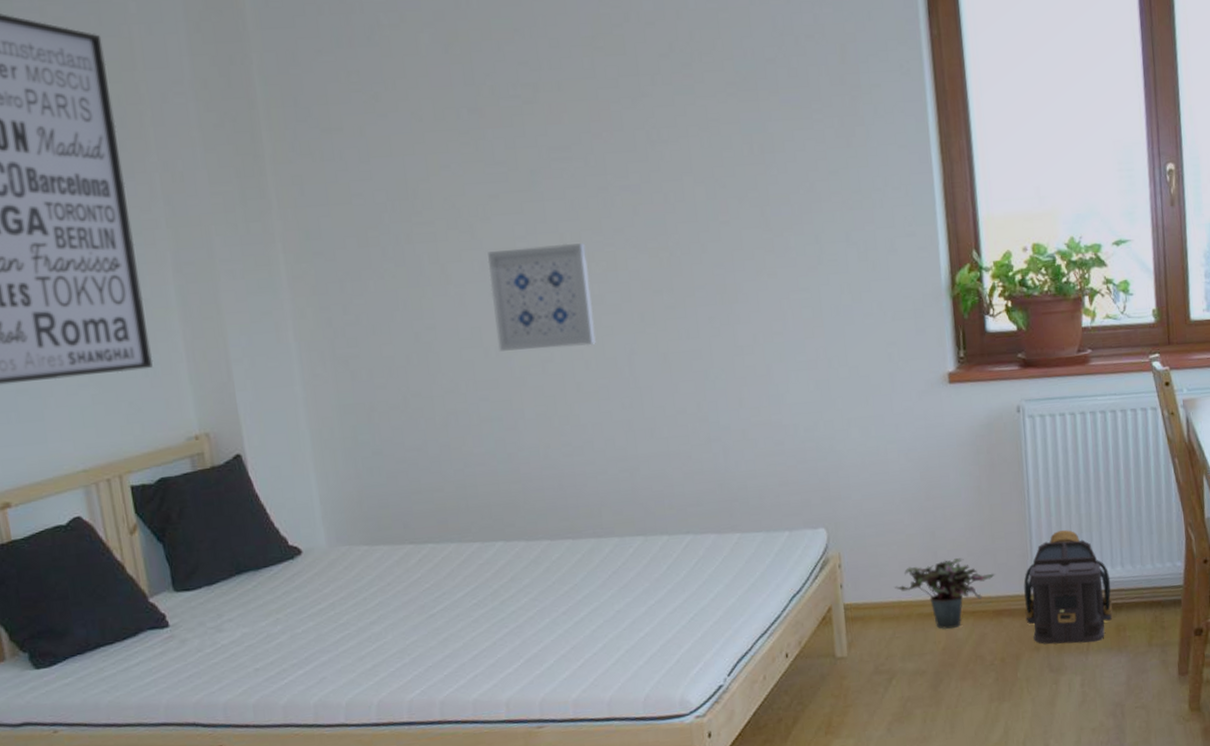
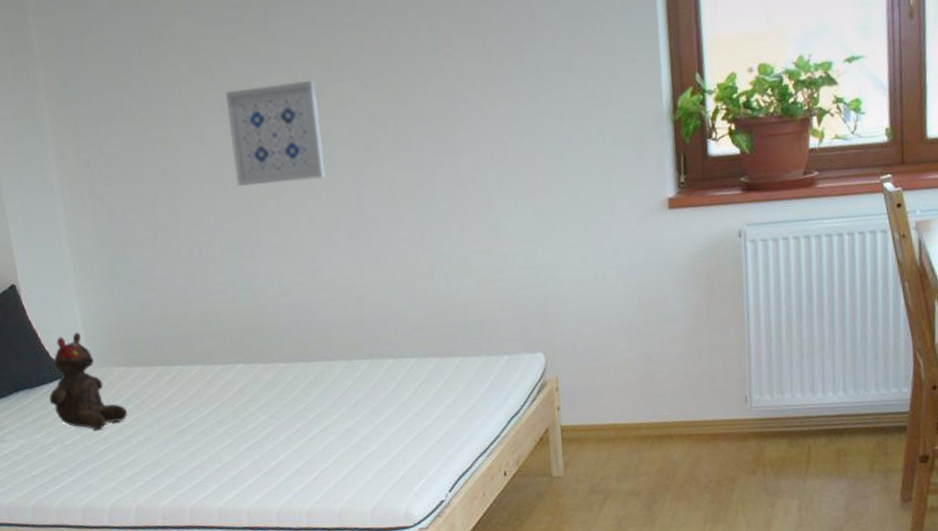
teddy bear: none [277,507,371,616] -> present [49,332,128,430]
potted plant: present [893,558,996,630] -> none [610,382,713,453]
backpack: present [1023,530,1113,645] -> none [741,355,834,469]

